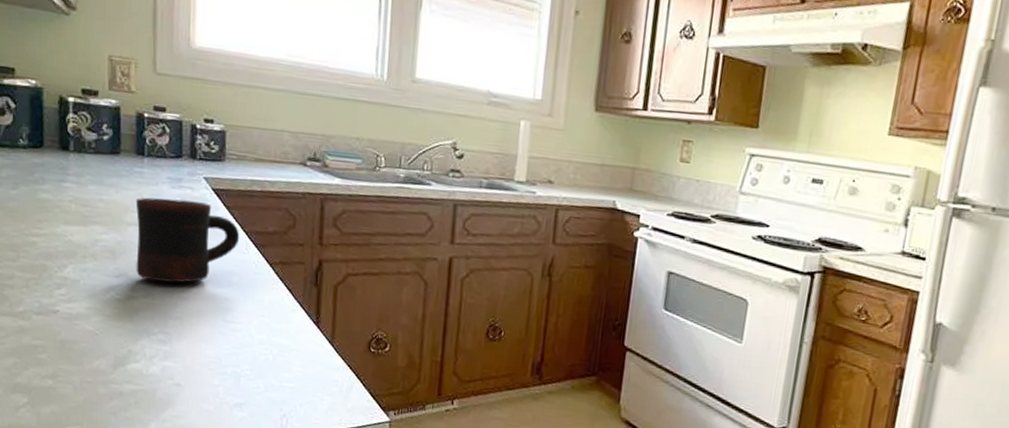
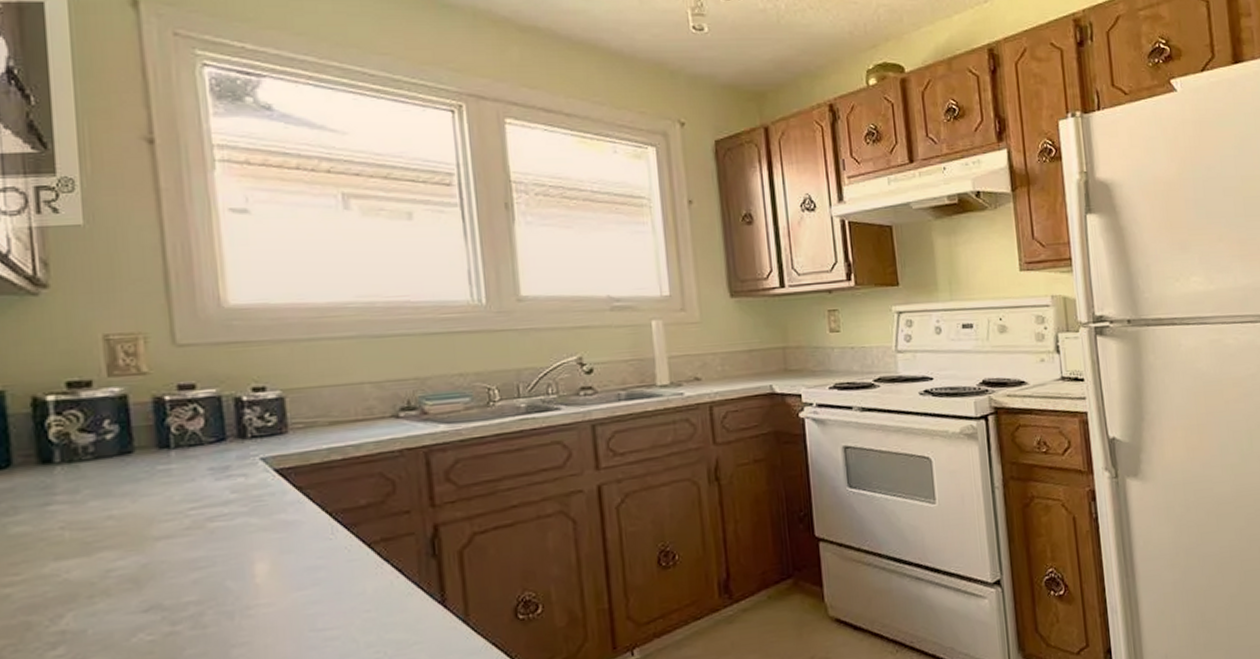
mug: present [135,197,240,283] -> none [163,489,322,605]

